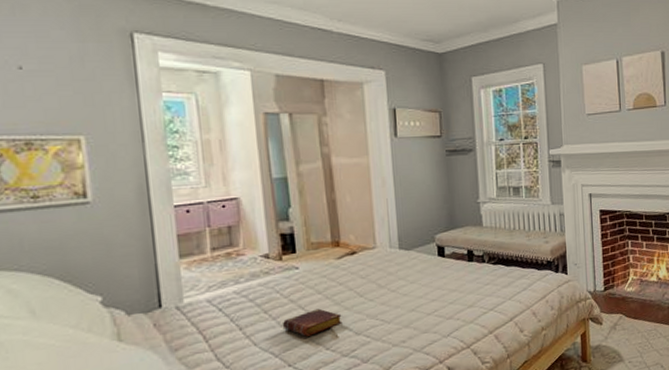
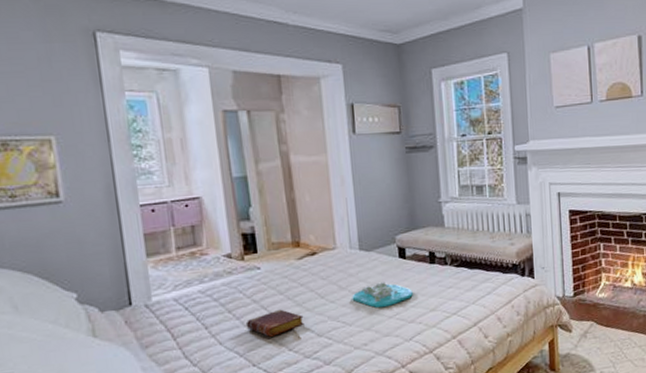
decorative tray: none [391,280,451,306] -> present [352,282,413,308]

